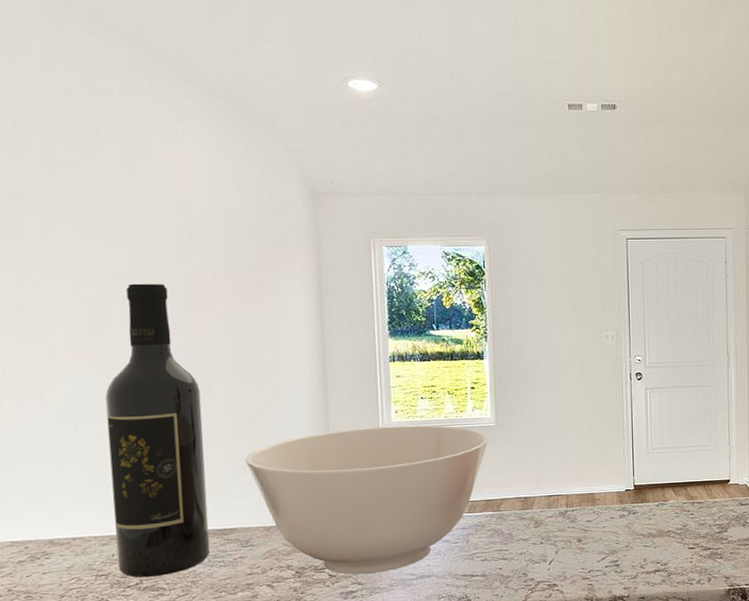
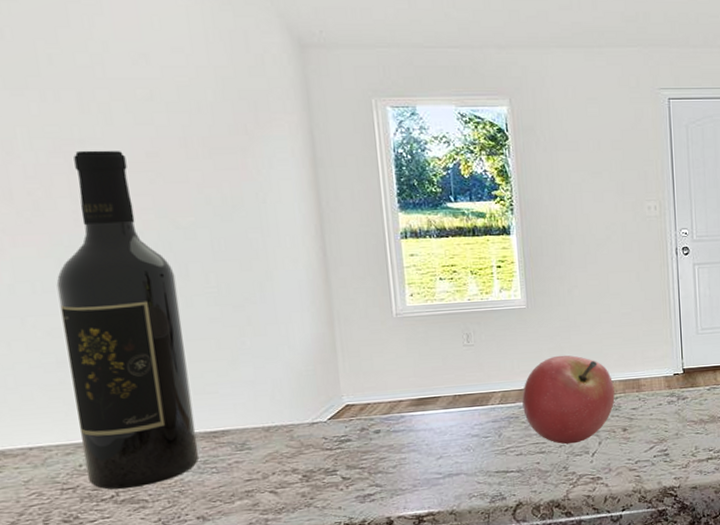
bowl: present [244,425,488,575] -> none [234,309,519,476]
fruit: none [488,469,572,552] -> present [522,355,615,445]

